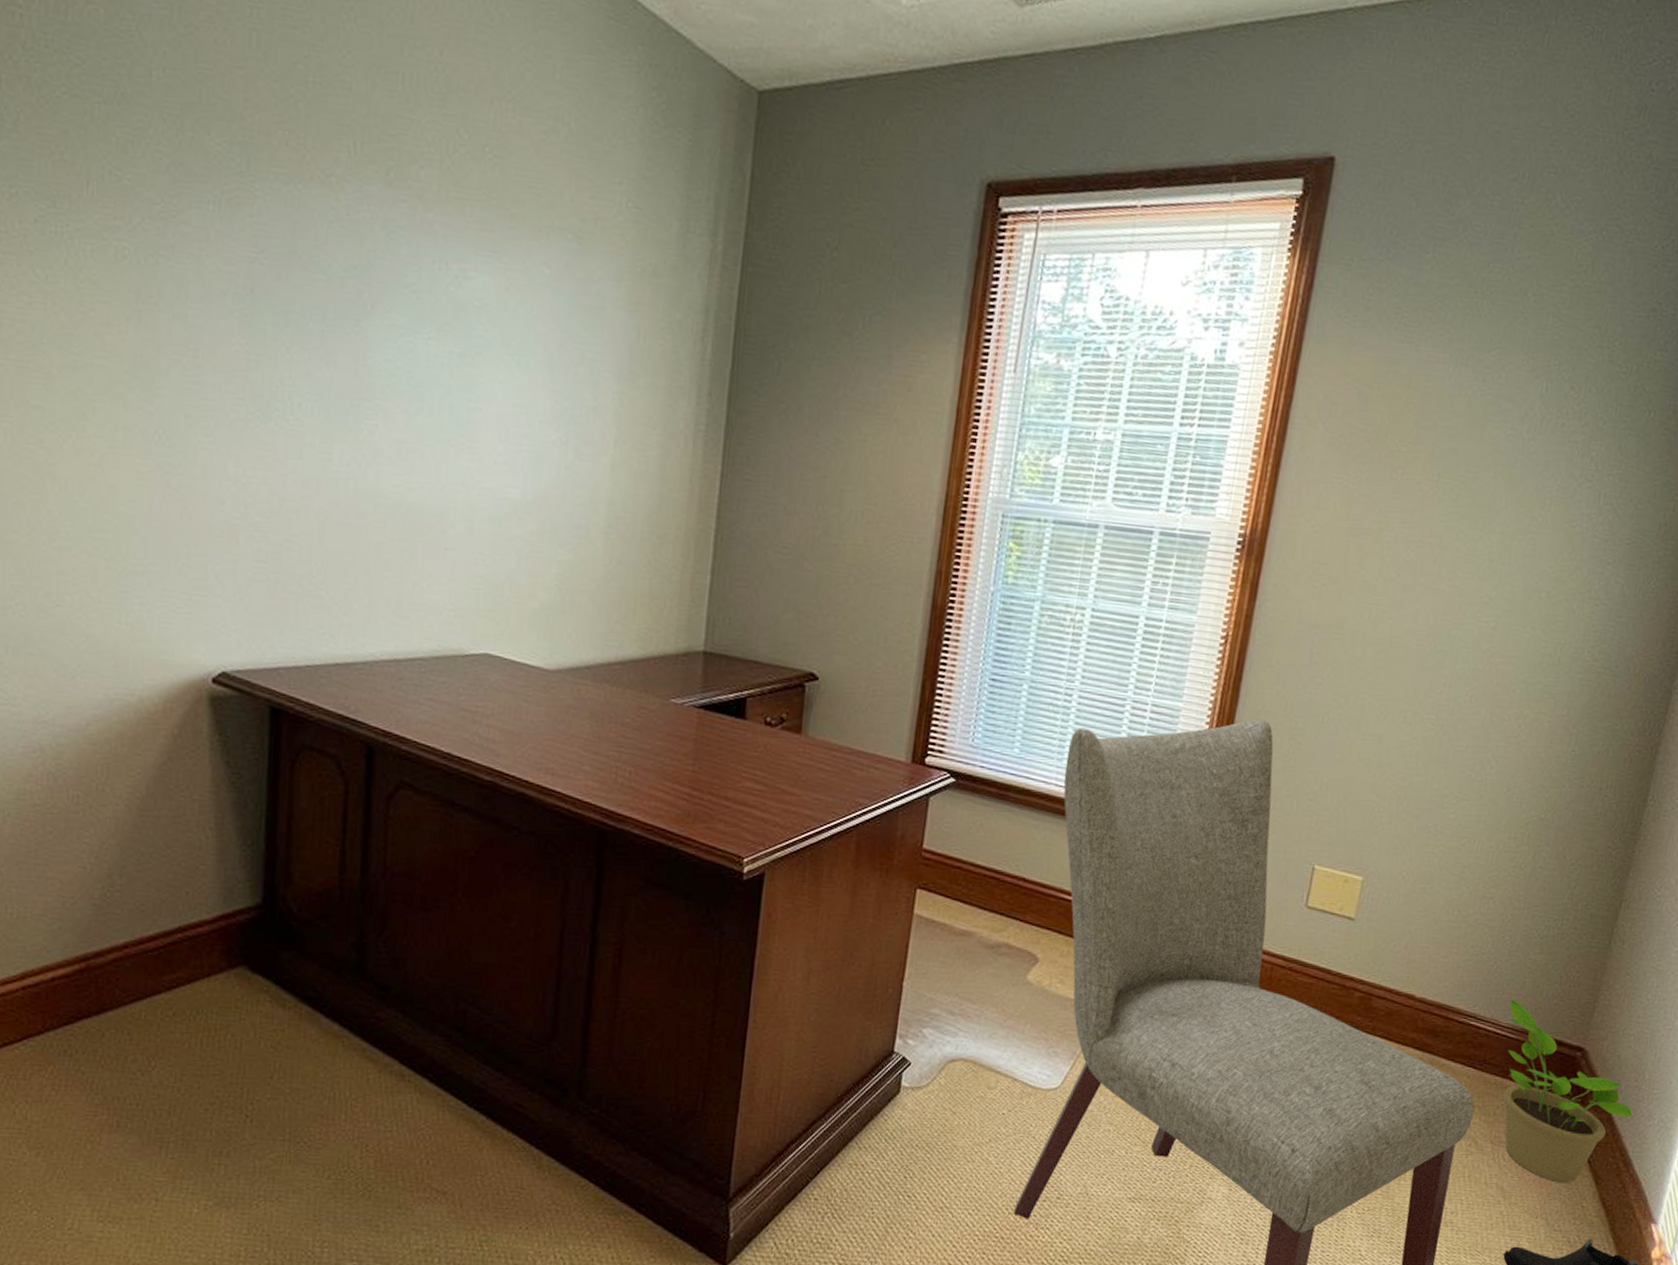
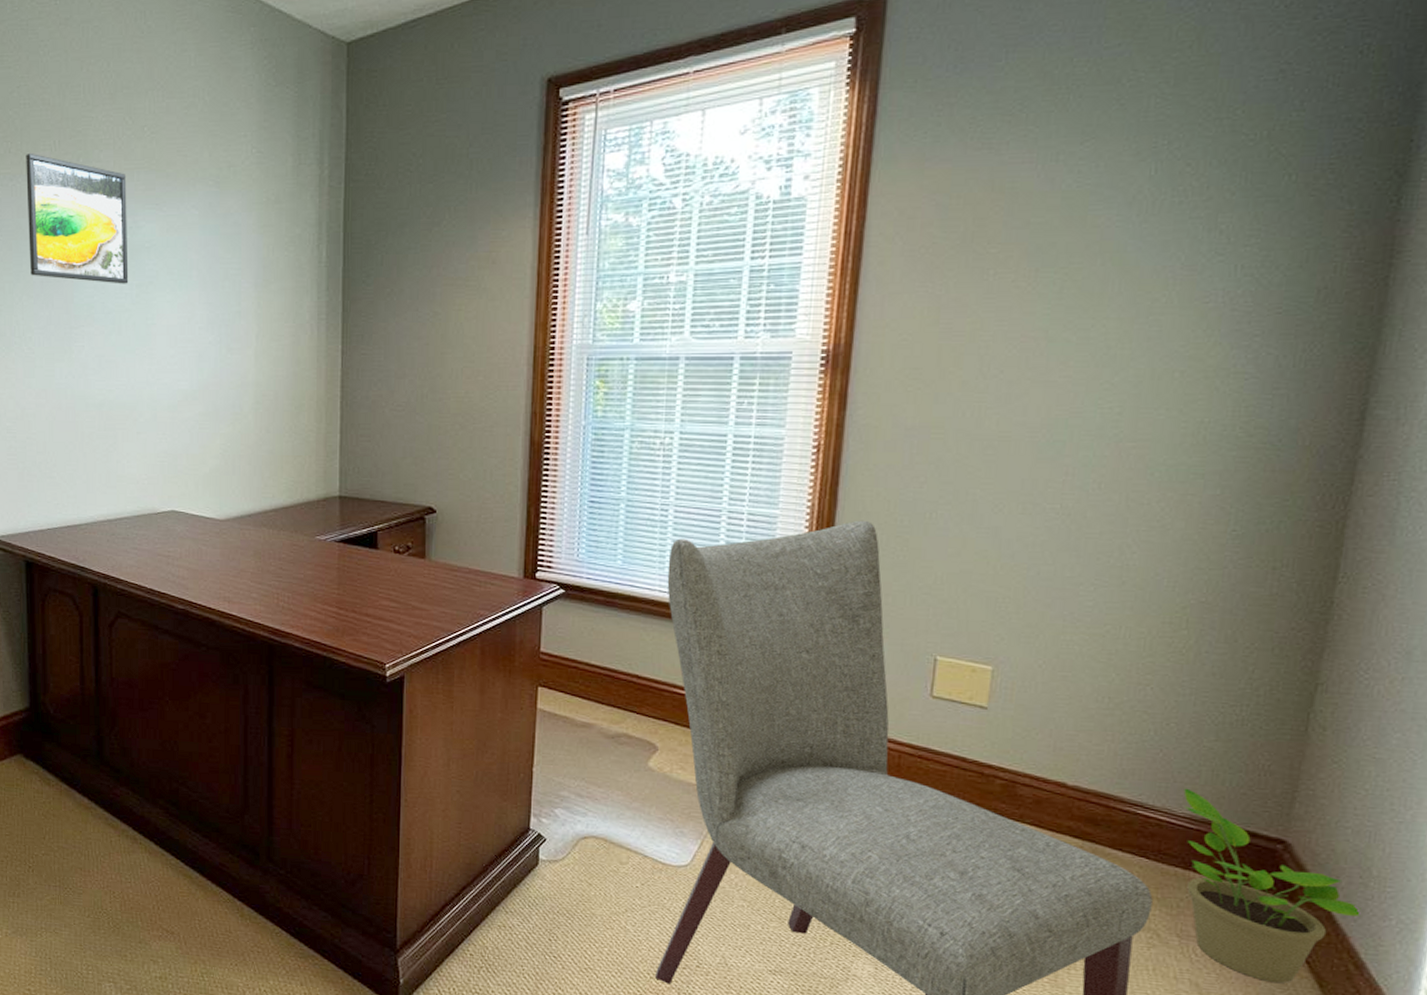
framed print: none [306,150,455,351] -> present [26,152,129,284]

